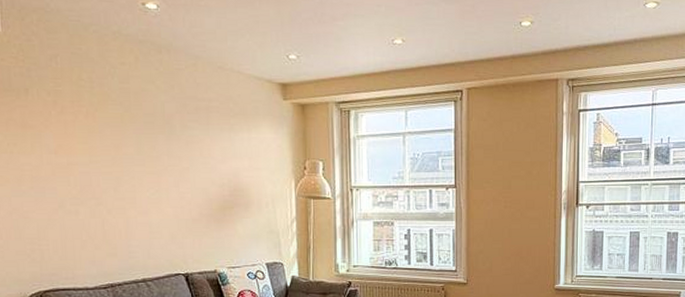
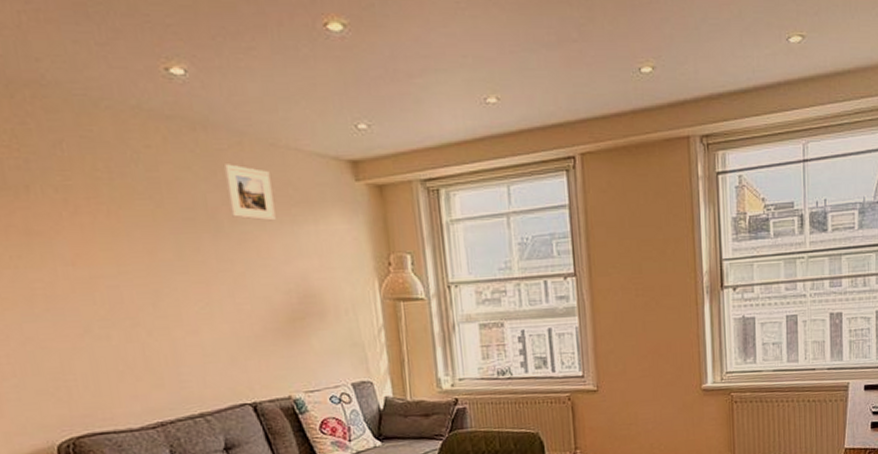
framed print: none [180,81,217,128] -> present [223,164,276,221]

